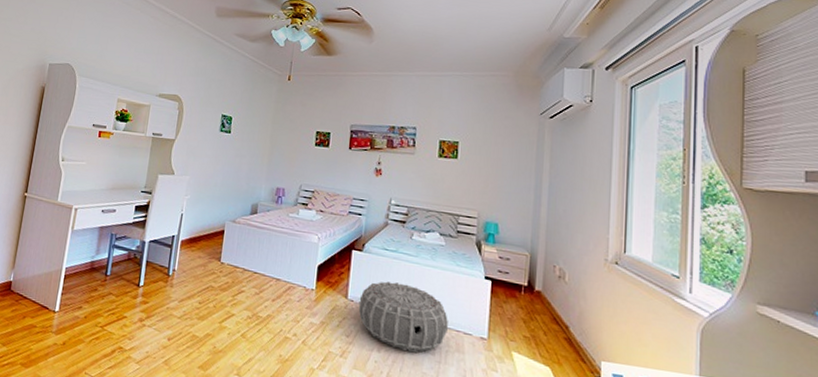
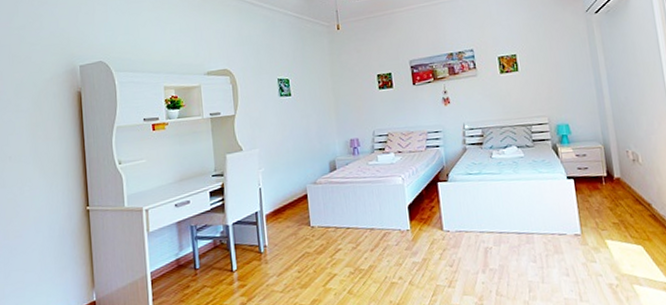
air purifier: present [358,281,448,352] -> none [454,202,543,266]

